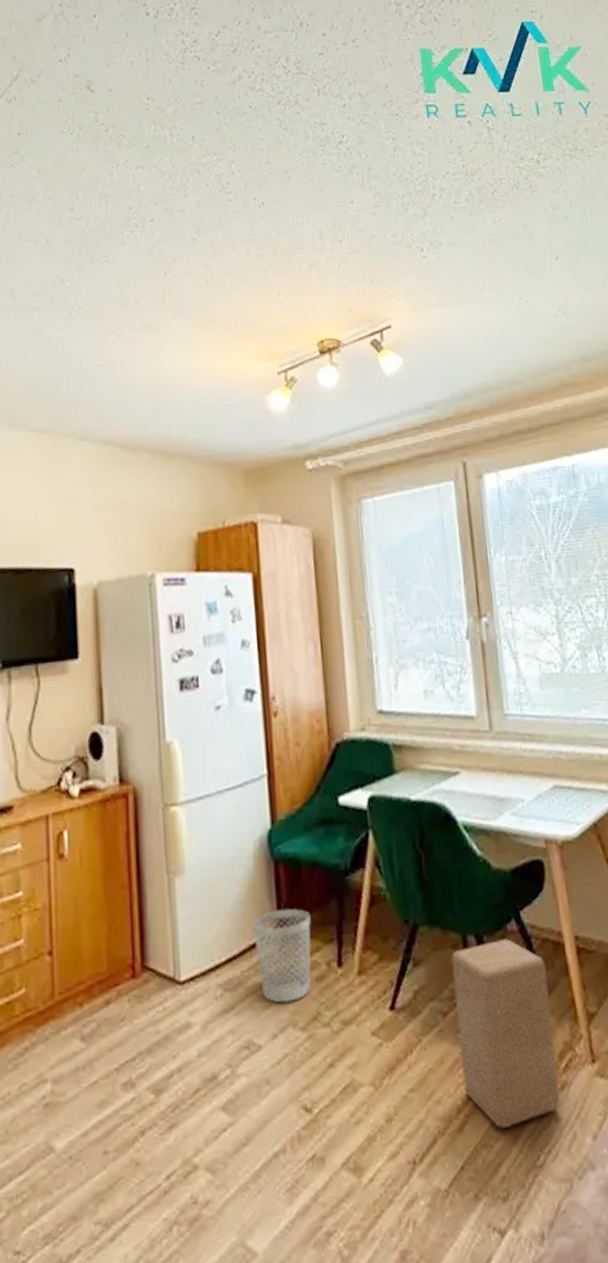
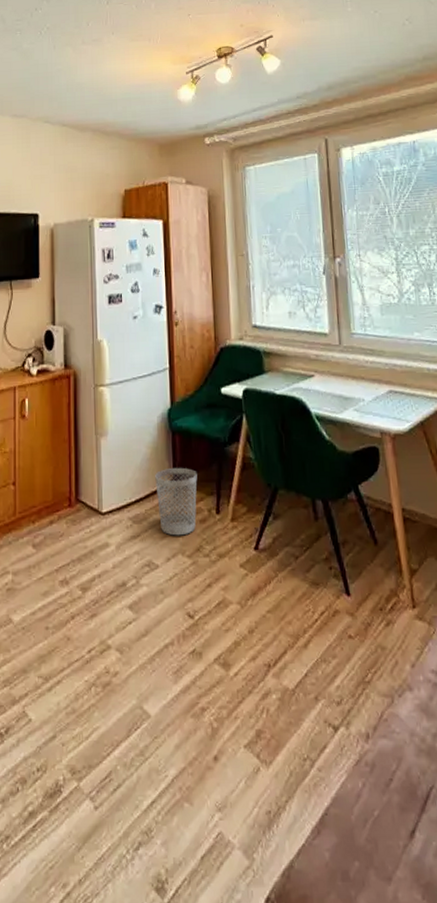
wooden block: present [451,939,561,1128] -> none [303,505,386,649]

